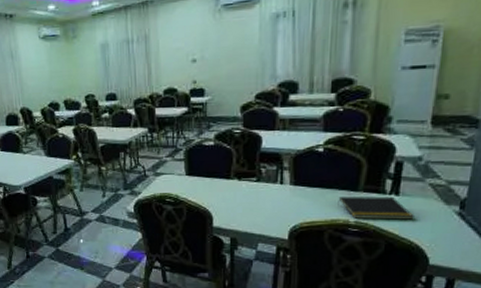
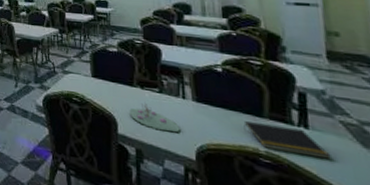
flower arrangement: none [225,193,276,218] -> present [129,102,180,133]

